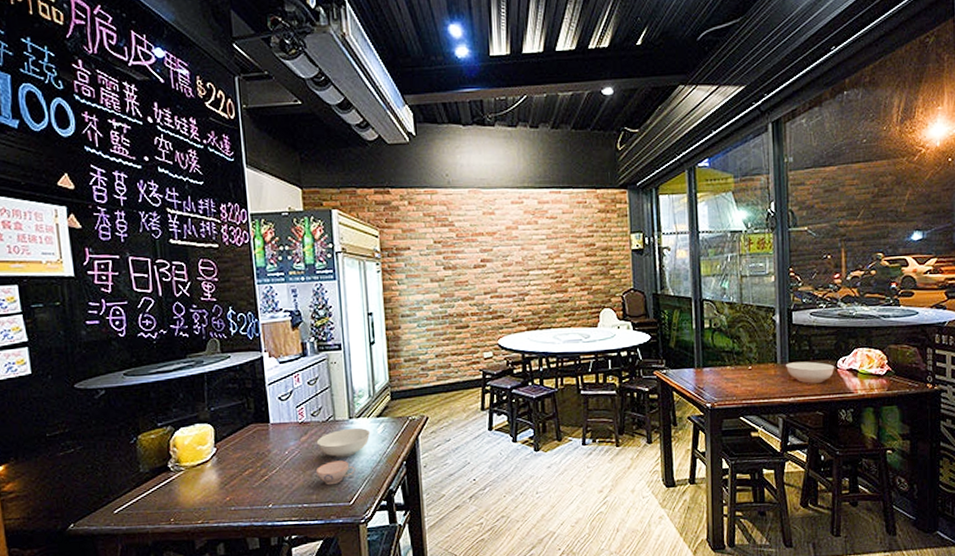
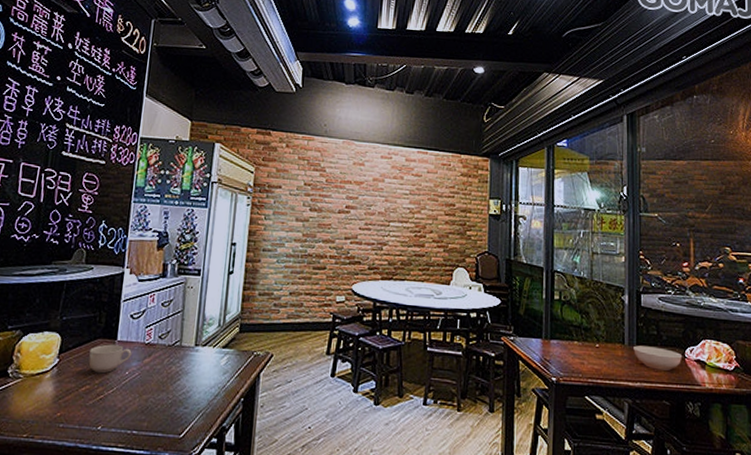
teacup: none [245,427,288,457] -> present [88,344,132,374]
bowl: present [316,427,371,458] -> none [158,355,214,386]
teacup: present [317,460,356,485] -> none [152,388,192,414]

